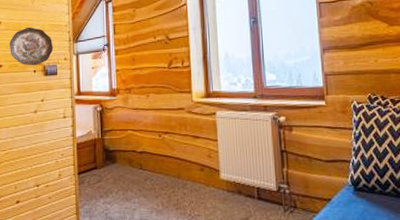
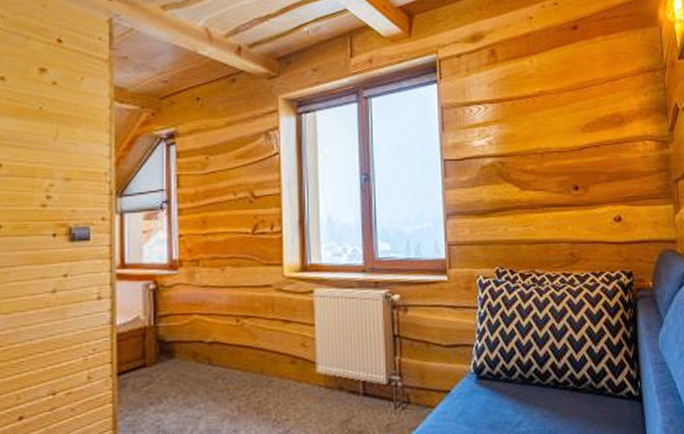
decorative plate: present [10,27,54,66] -> none [14,173,85,228]

